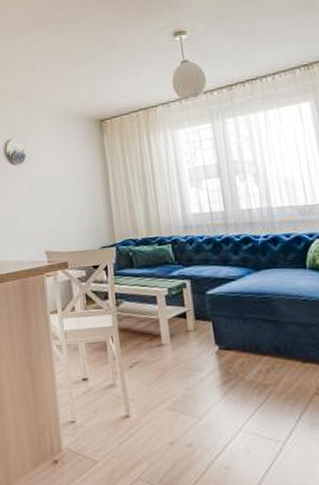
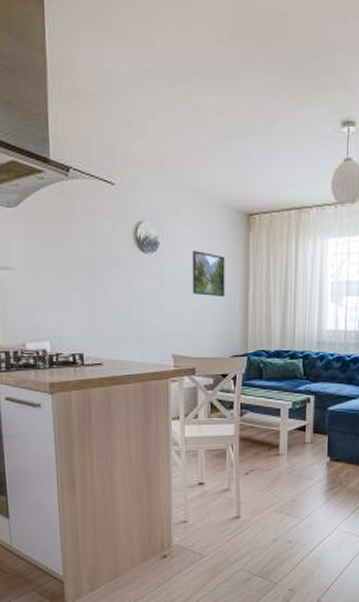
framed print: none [54,157,88,195] -> present [192,251,225,298]

